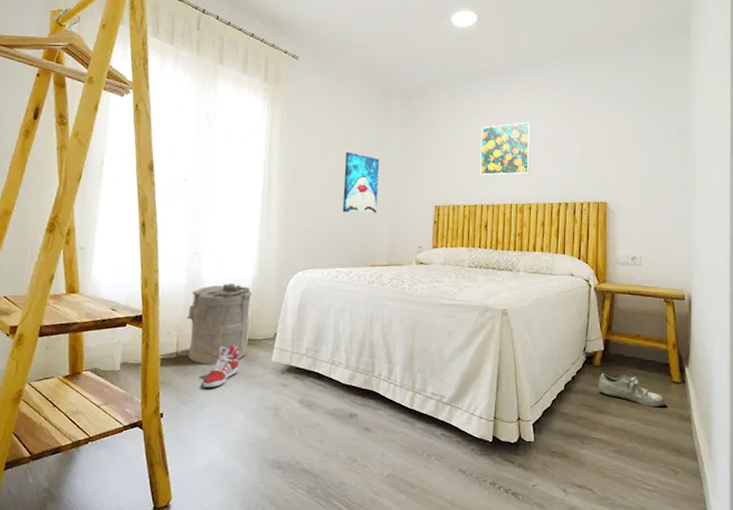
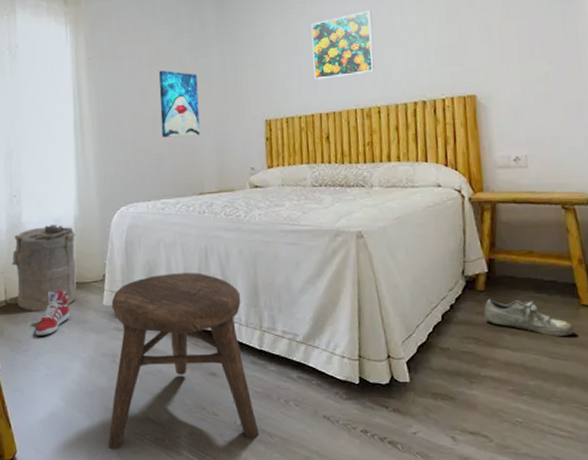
stool: none [263,335,402,498] -> present [108,272,259,450]

